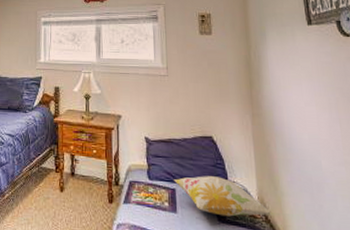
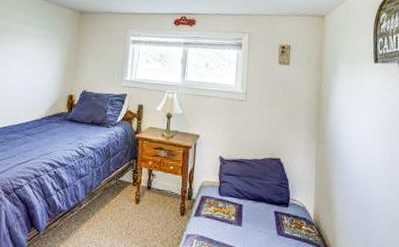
decorative pillow: present [174,176,273,217] -> none [242,194,325,231]

